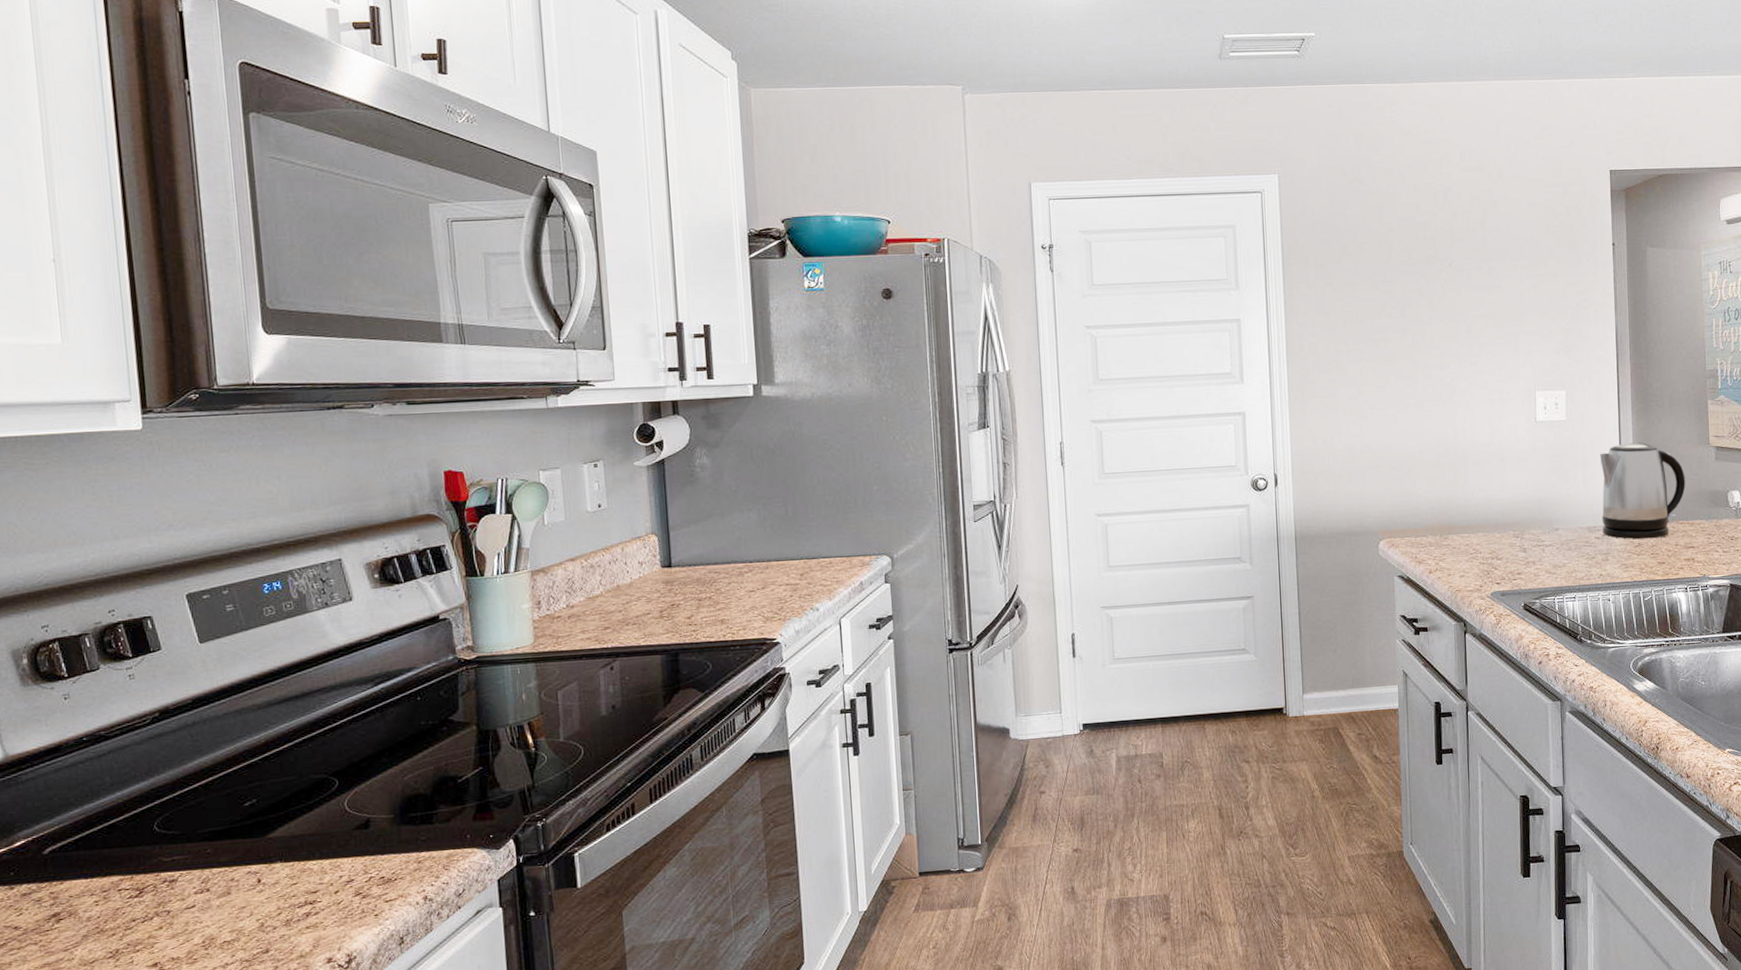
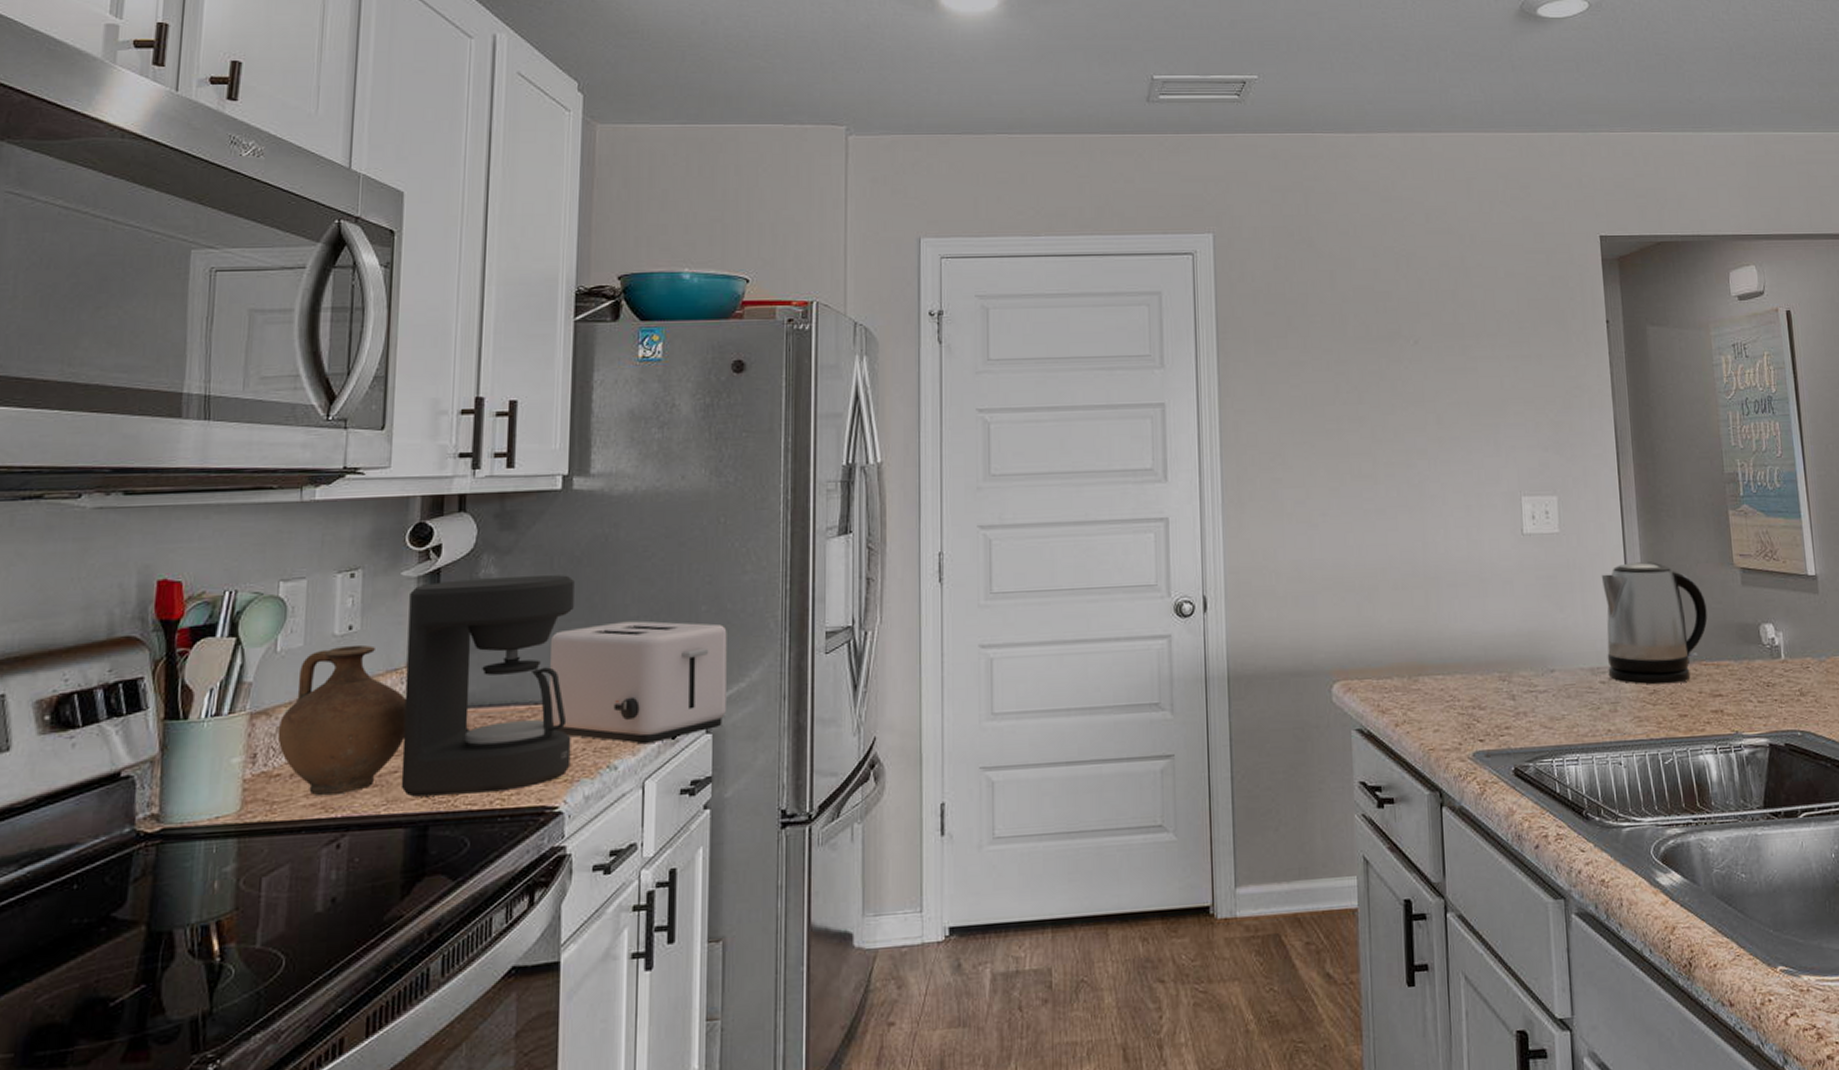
ceramic jug: none [554,518,652,632] -> present [277,644,407,796]
coffee maker: none [642,463,782,632] -> present [400,575,575,797]
toaster: none [757,498,899,592] -> present [549,621,727,745]

